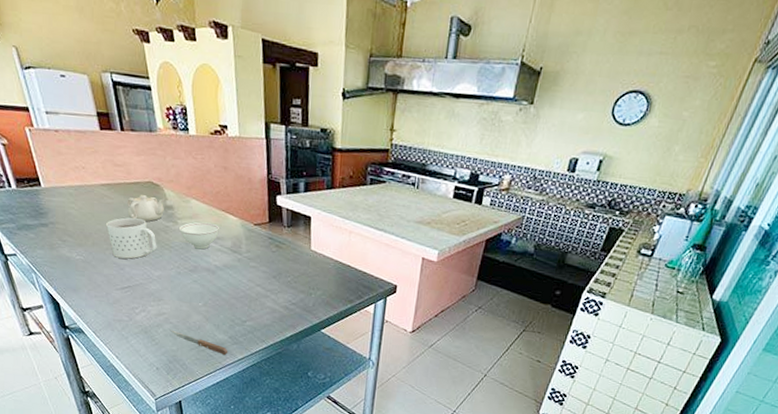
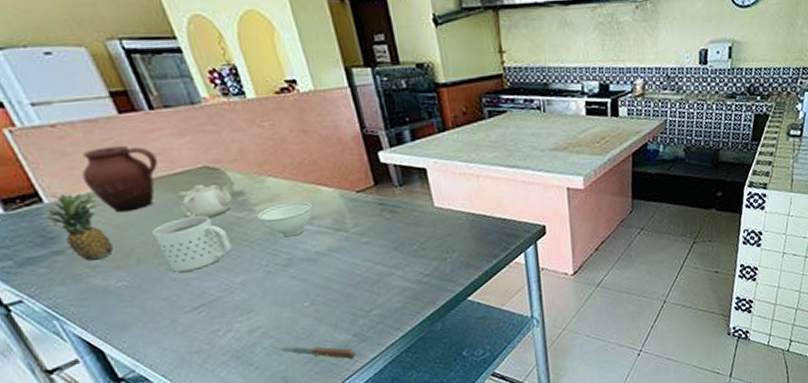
fruit: none [38,182,79,236] -> present [39,192,114,261]
jug: none [68,153,119,205] -> present [81,145,158,213]

